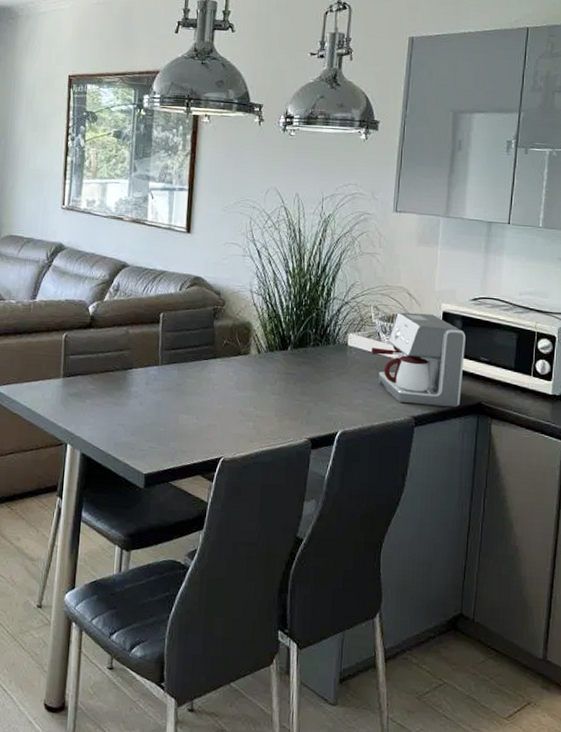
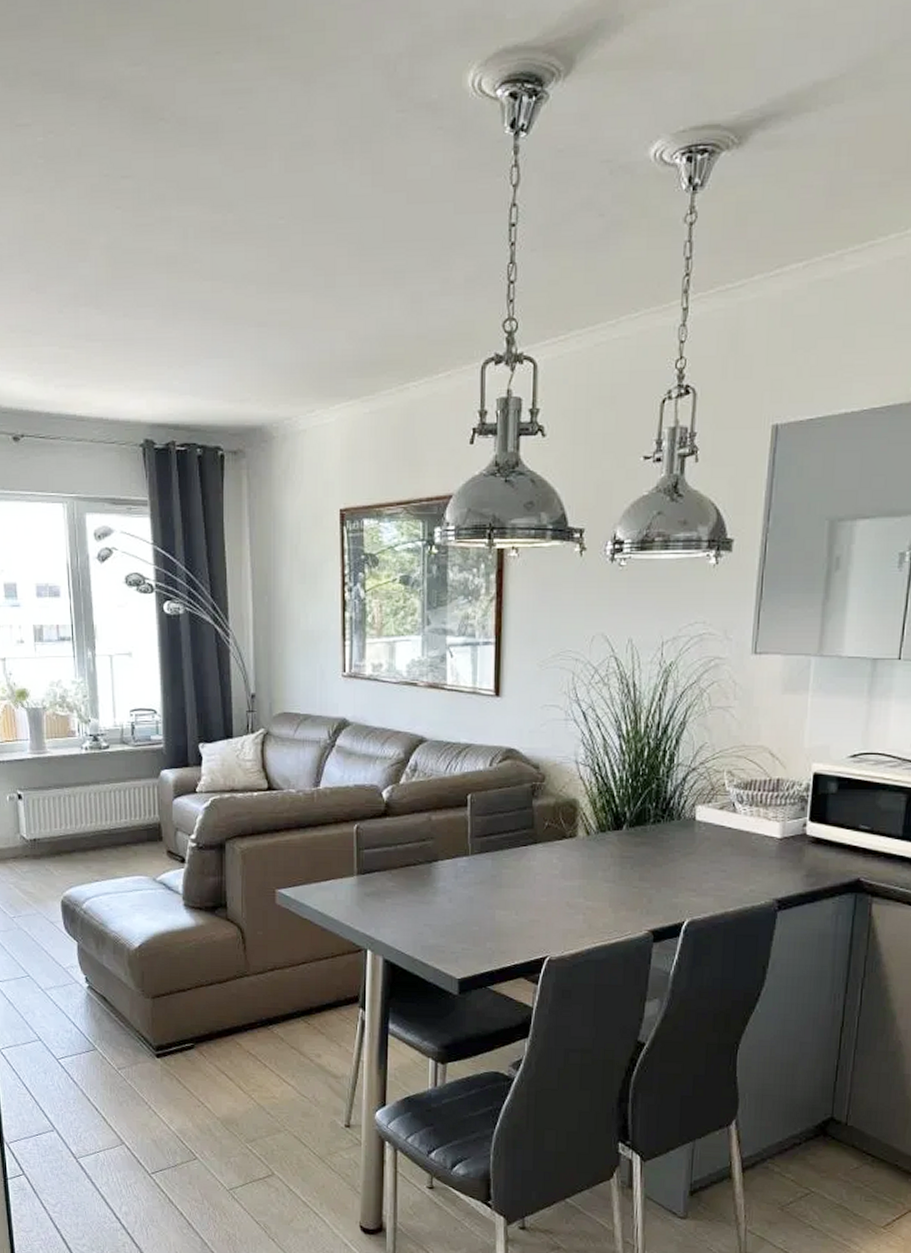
coffee maker: present [371,312,466,408] -> none [724,776,842,886]

